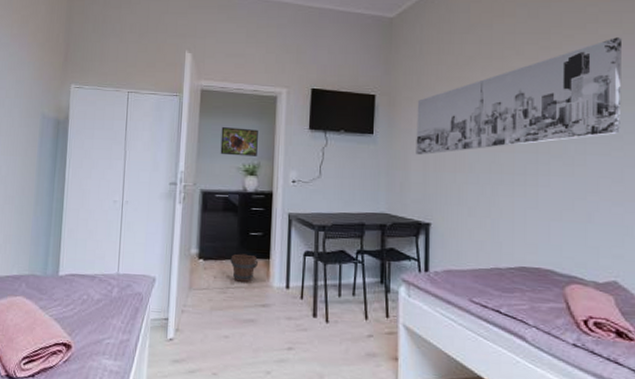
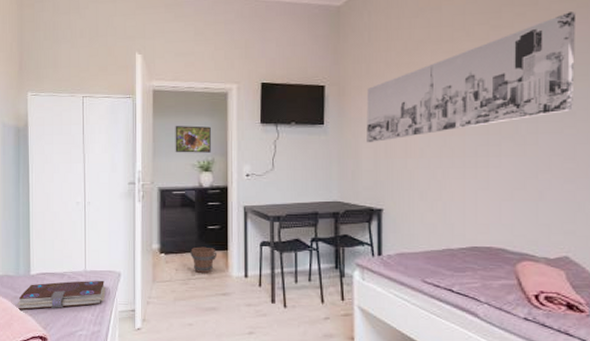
book: none [42,284,139,314] -> present [17,280,106,310]

